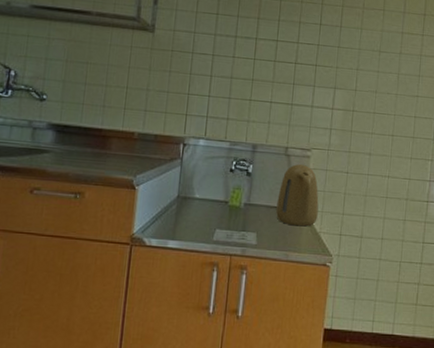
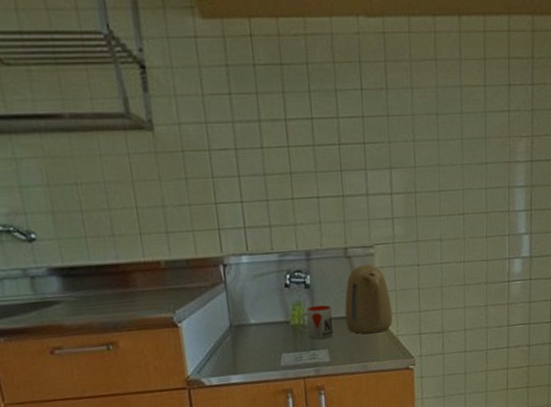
mug: none [234,192,266,223] -> present [297,304,334,340]

